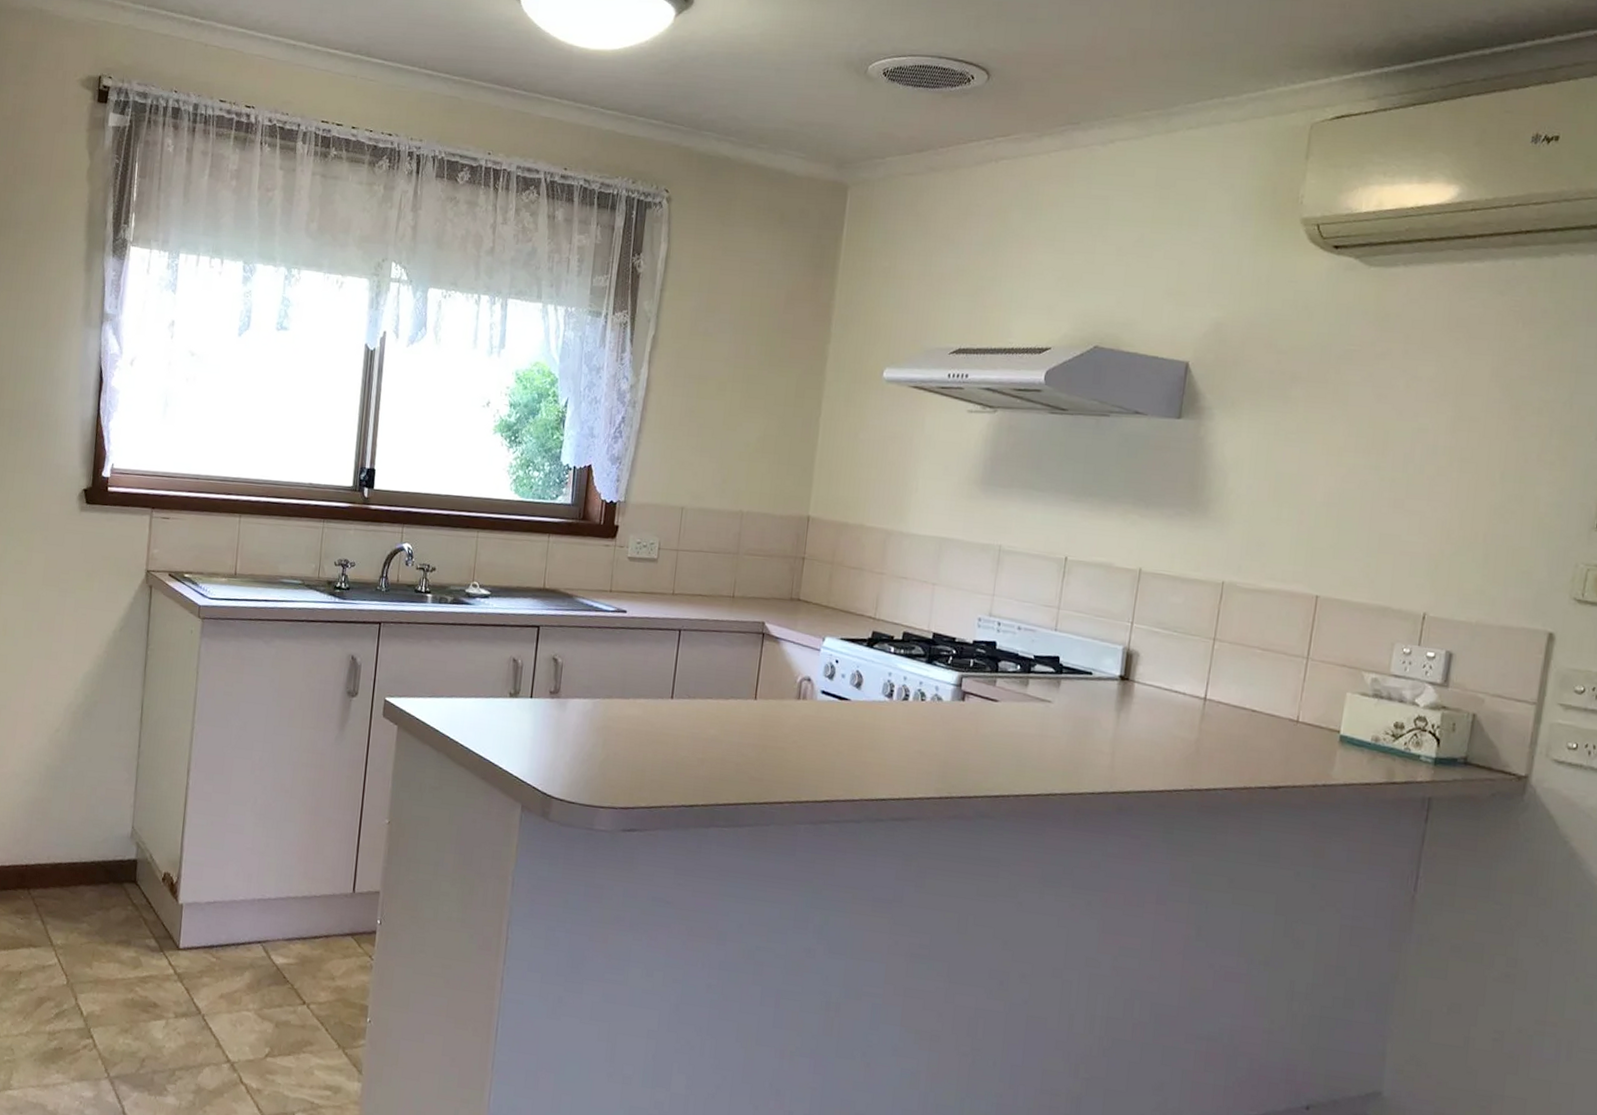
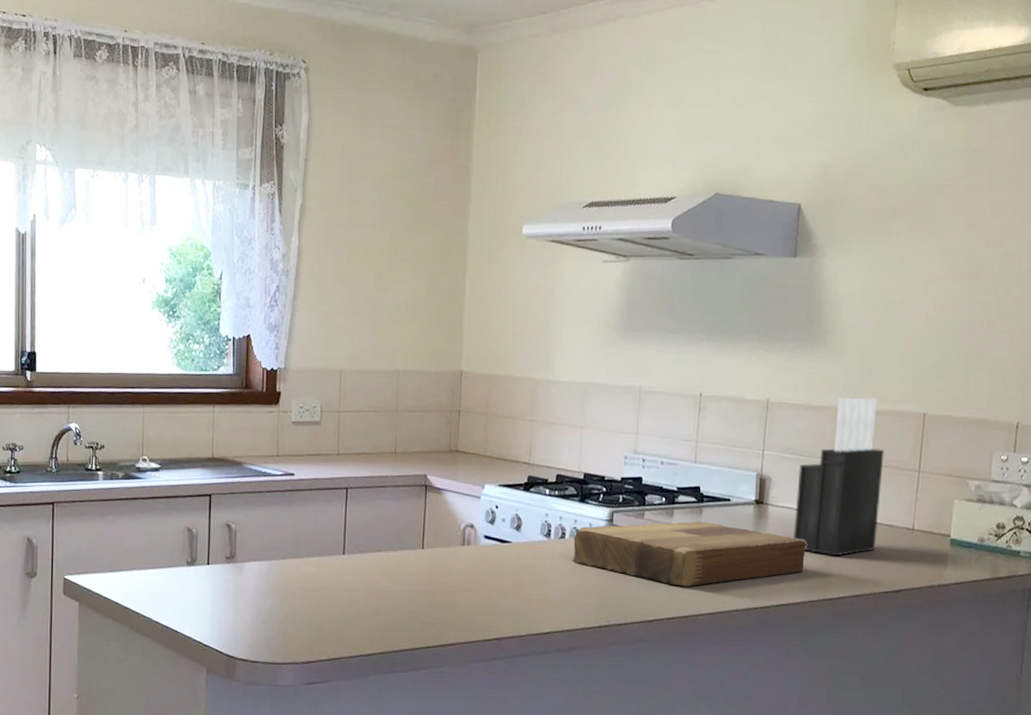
cutting board: none [914,690,1175,763] -> present [571,521,807,587]
knife block: none [1160,572,1269,744] -> present [793,397,884,556]

